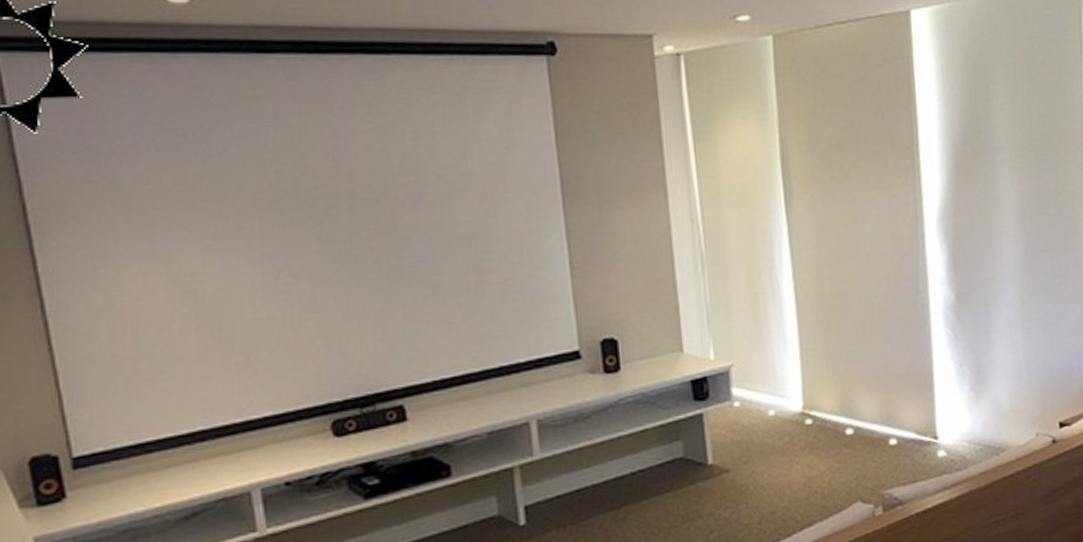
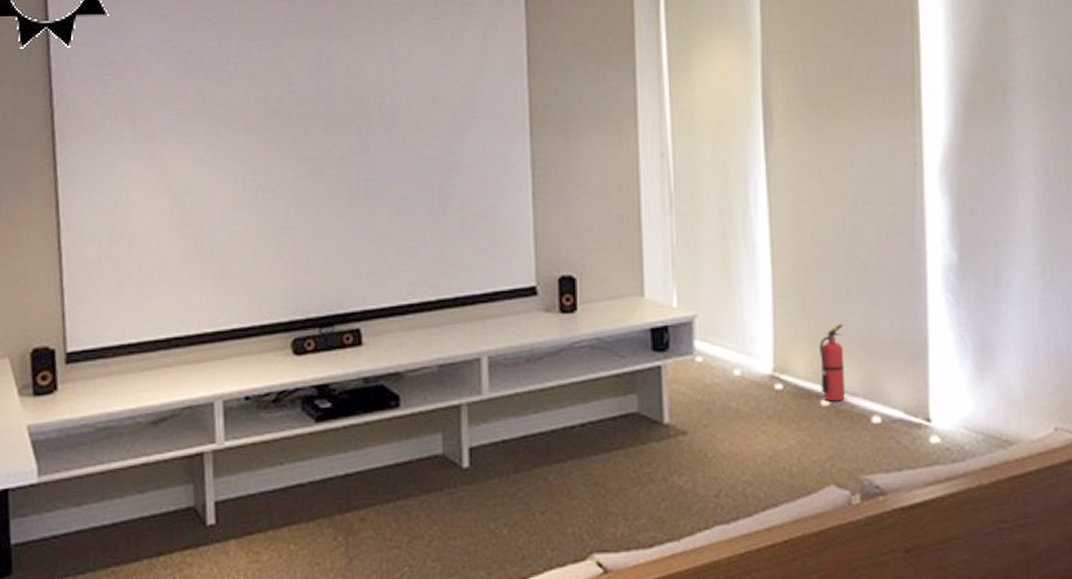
fire extinguisher: none [842,362,867,431] -> present [819,323,846,402]

